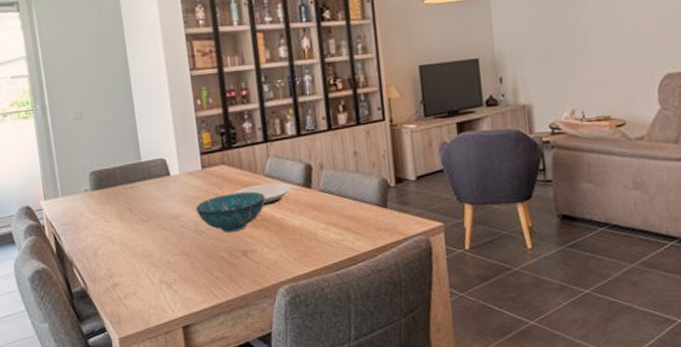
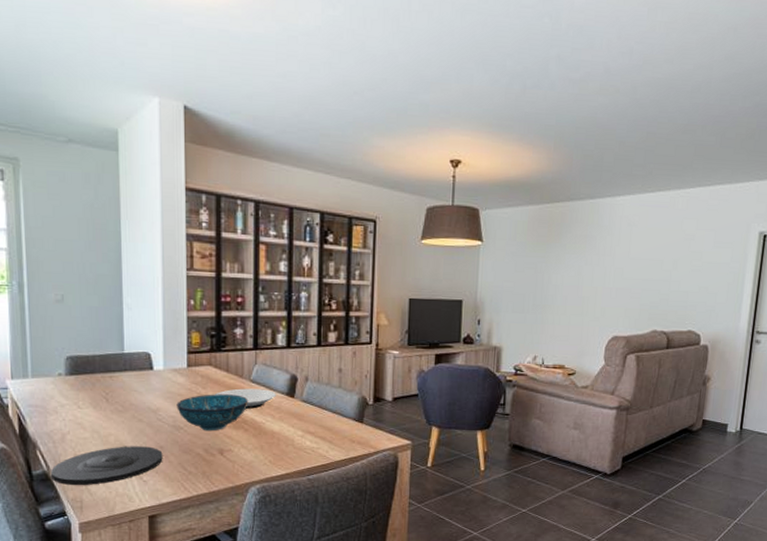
plate: none [88,254,190,300] -> present [51,446,163,485]

